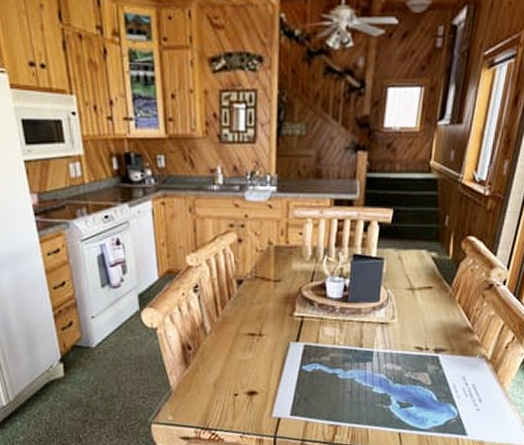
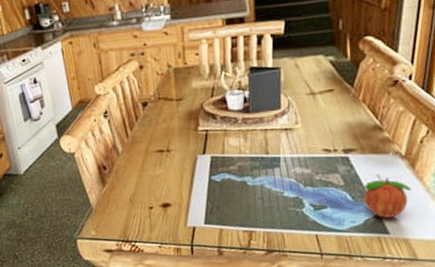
fruit: none [447,379,492,420] -> present [363,177,412,218]

